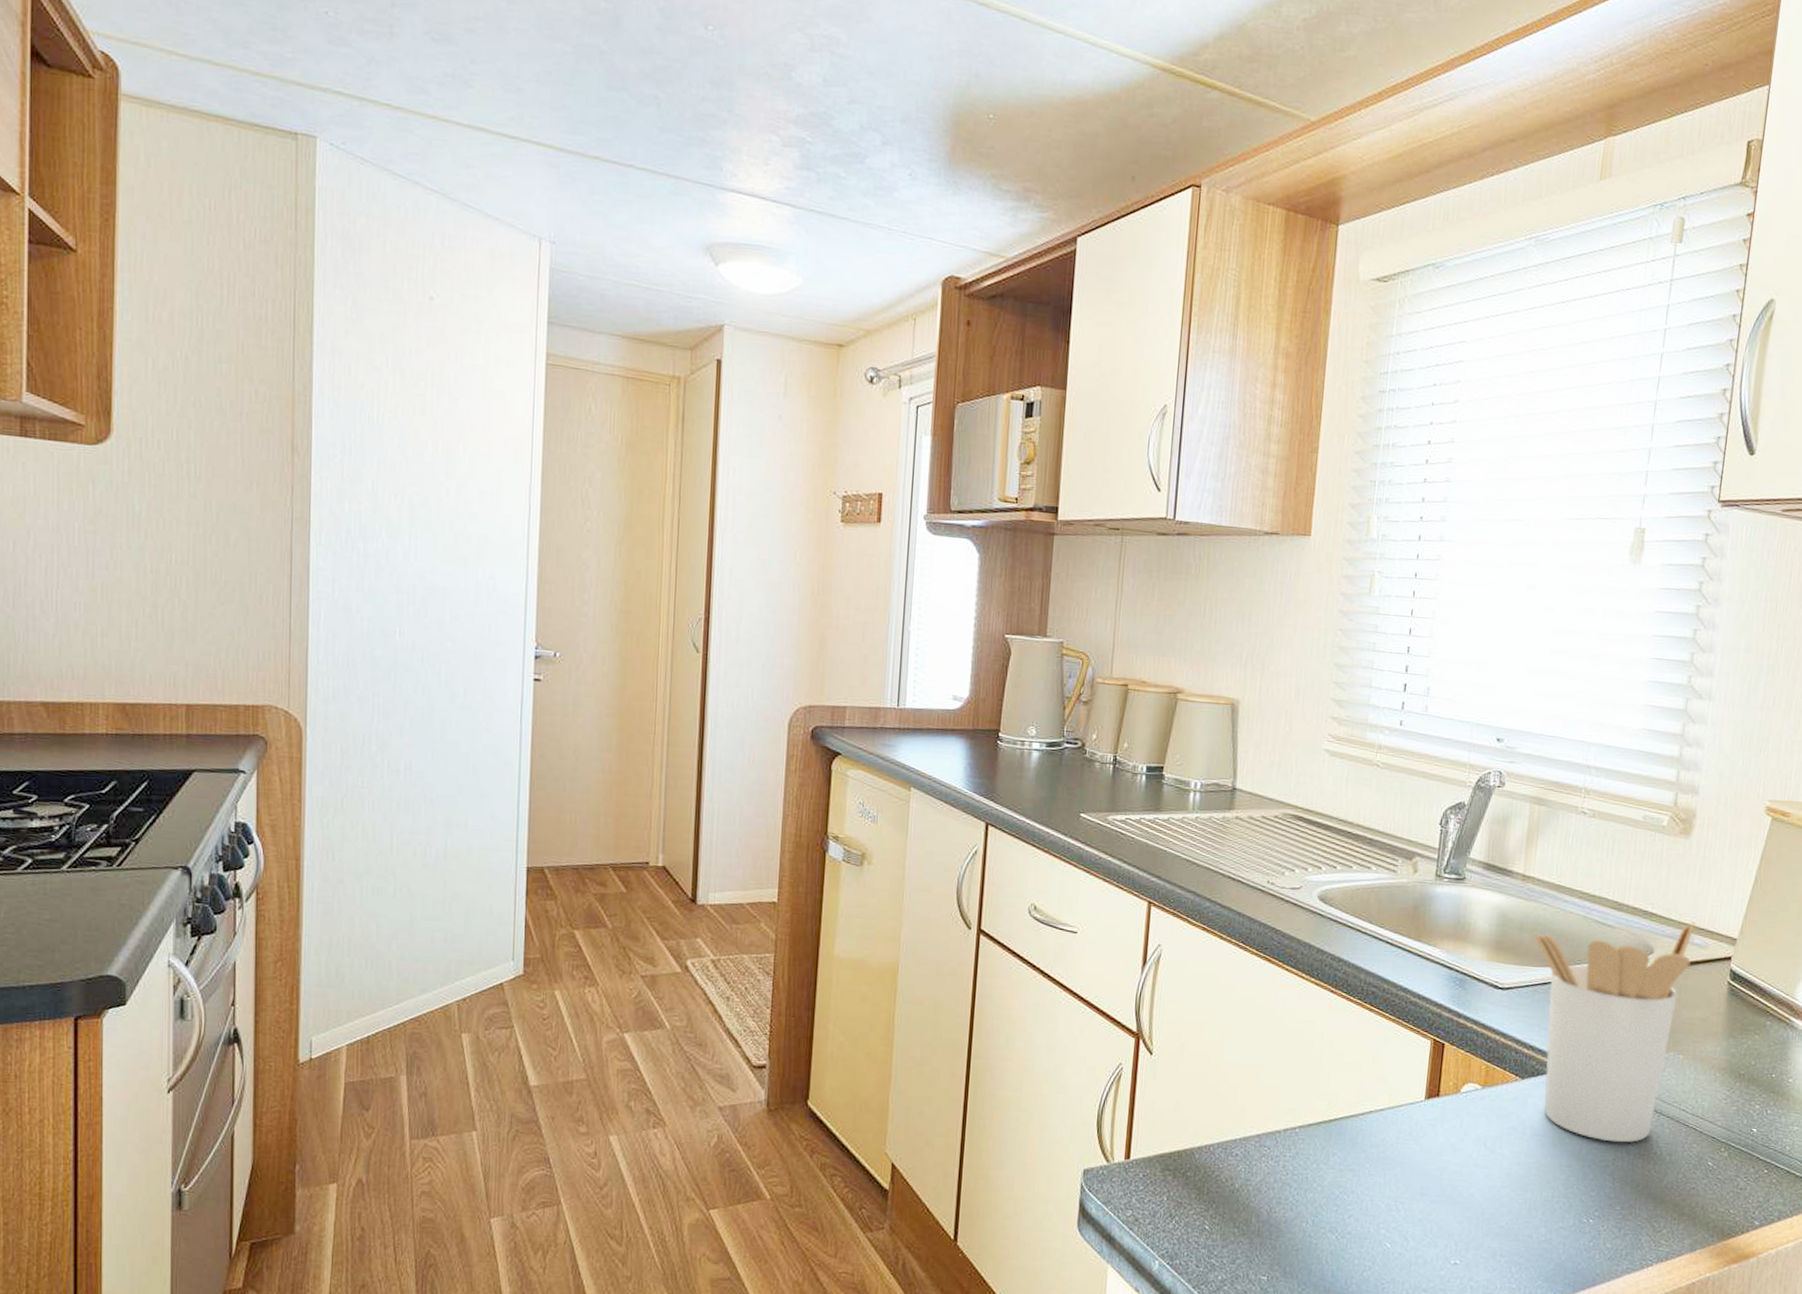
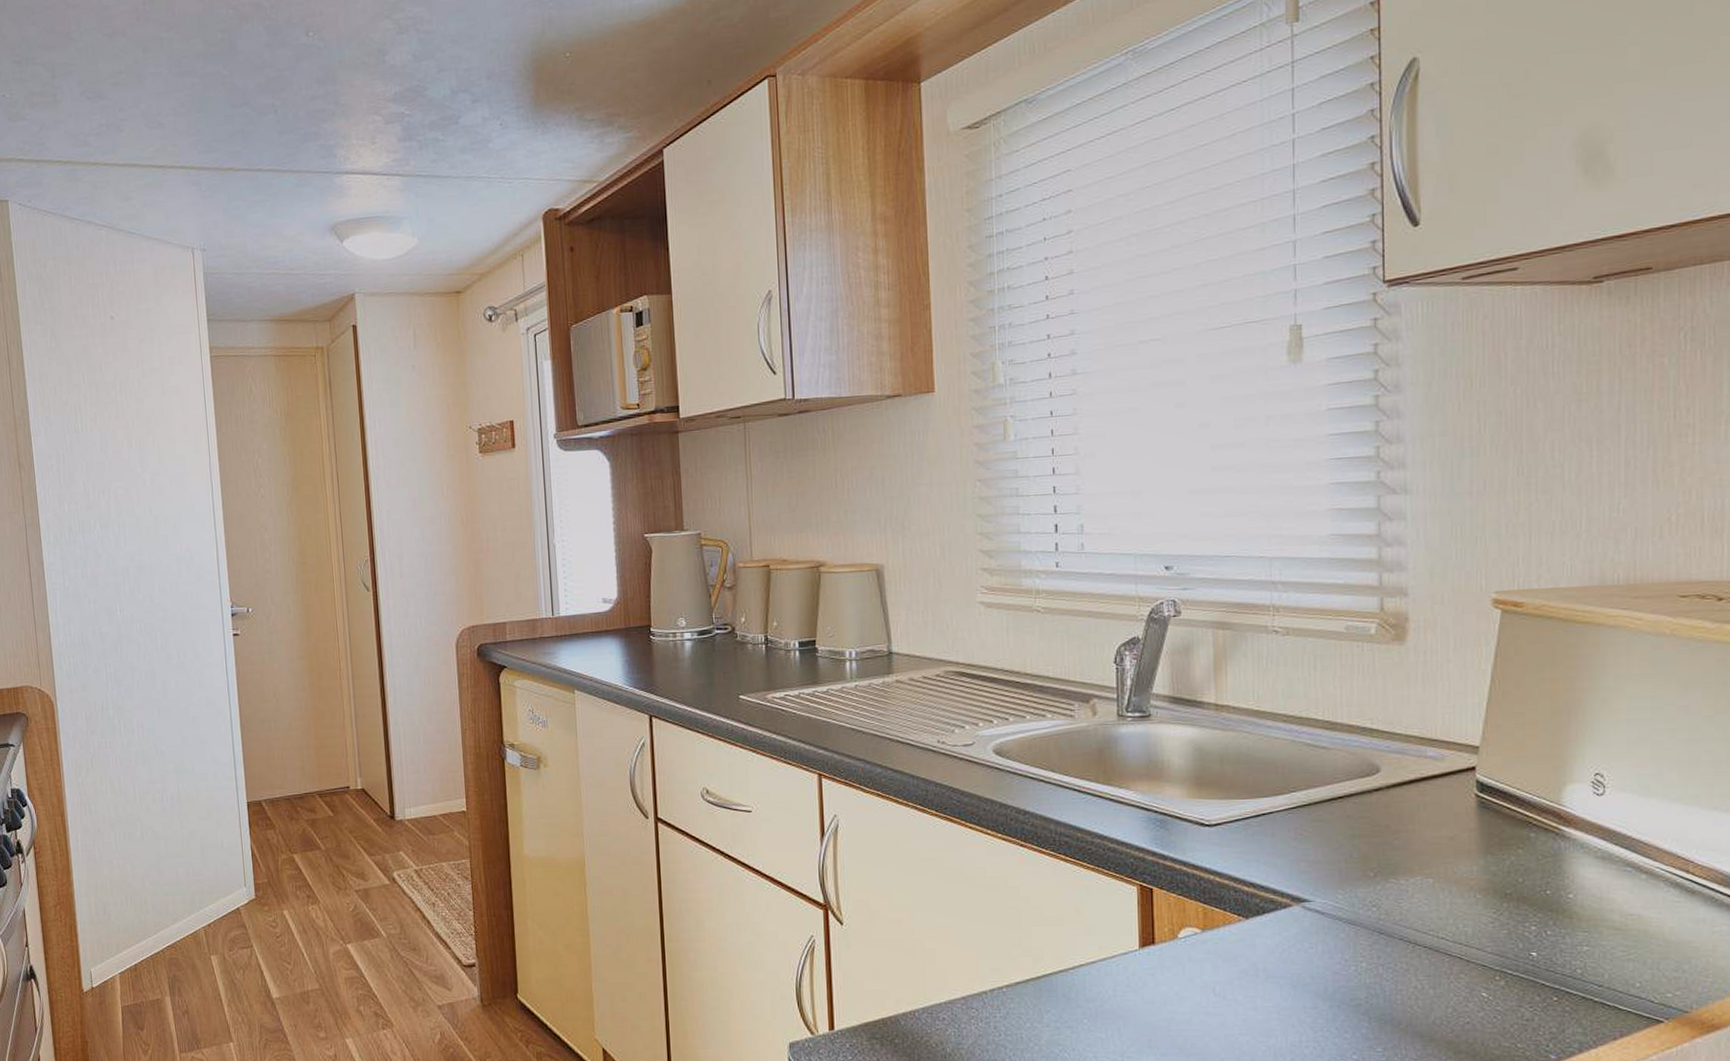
utensil holder: present [1533,922,1696,1143] -> none [1236,733,1426,979]

